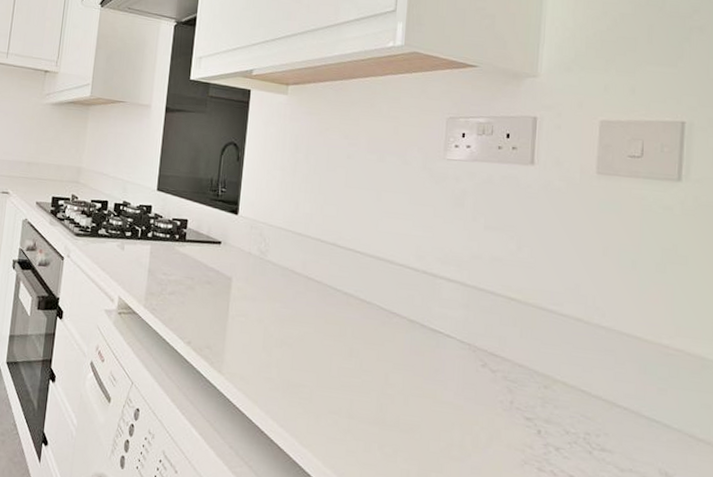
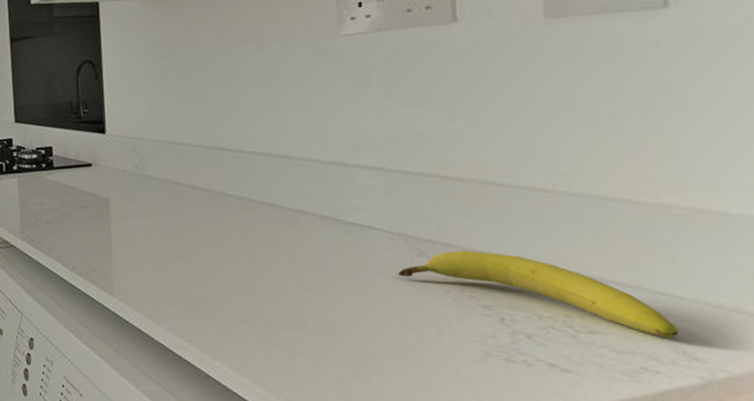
fruit: none [465,365,664,461] -> present [399,251,679,339]

